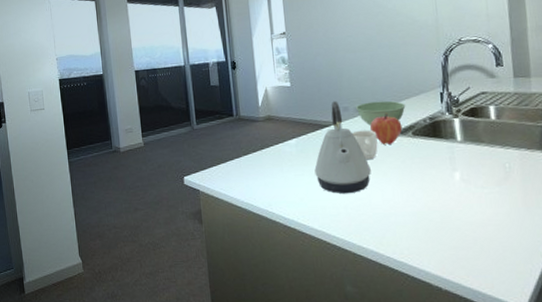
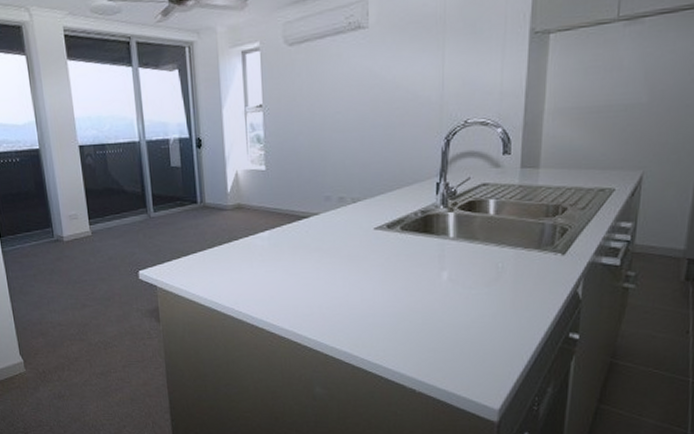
kettle: present [314,100,371,194] -> none [288,188,351,293]
mug: present [352,130,378,160] -> none [333,223,361,257]
bowl: present [356,100,406,126] -> none [340,190,396,218]
fruit: present [370,112,403,145] -> none [354,204,390,240]

